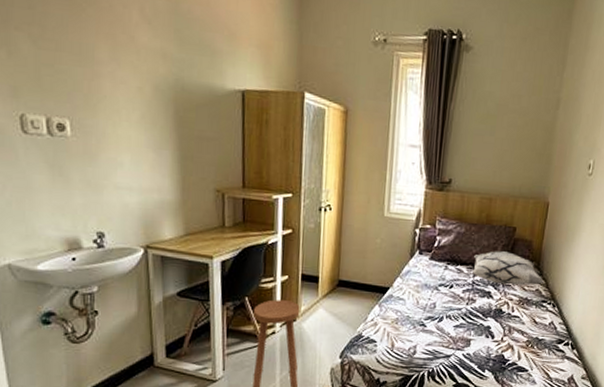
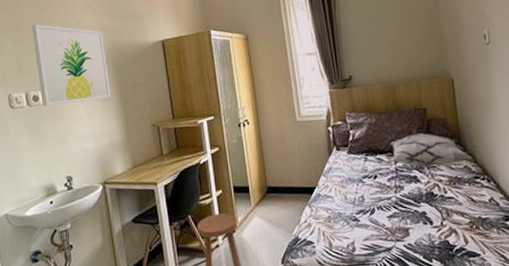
wall art: none [61,27,168,147] -> present [32,24,111,107]

